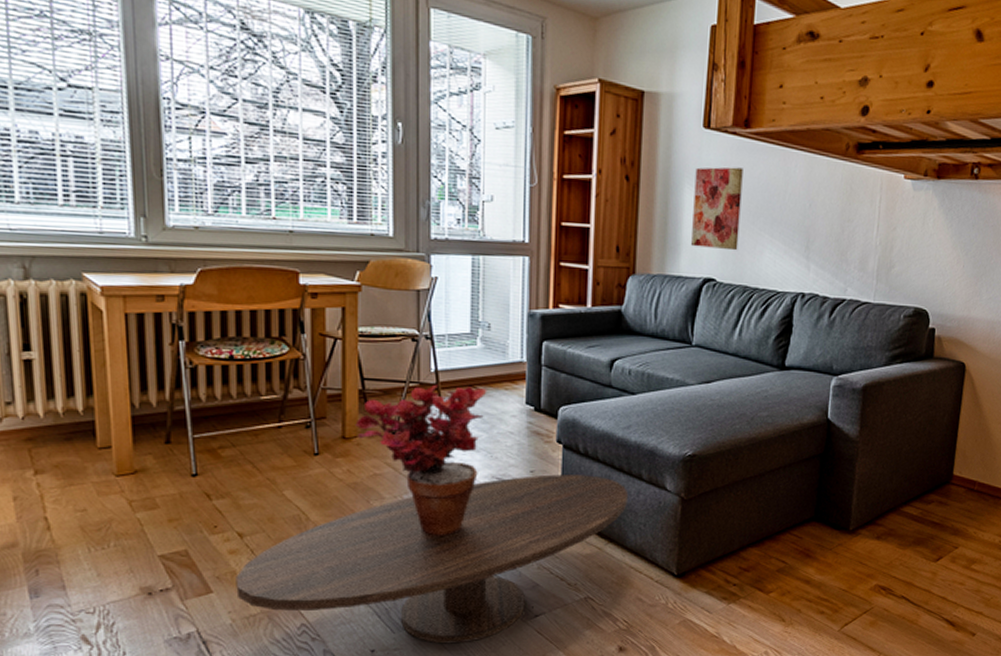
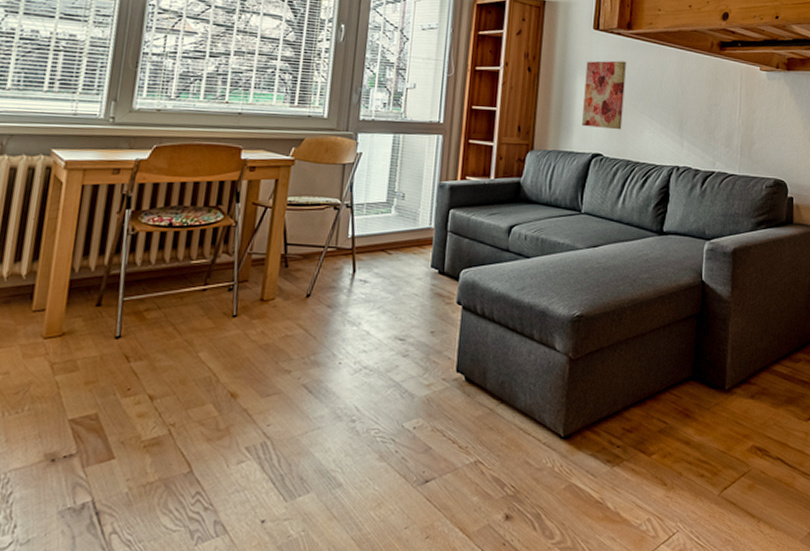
coffee table: present [236,474,629,644] -> none [137,335,521,513]
potted plant: present [355,384,487,536] -> none [274,249,397,398]

